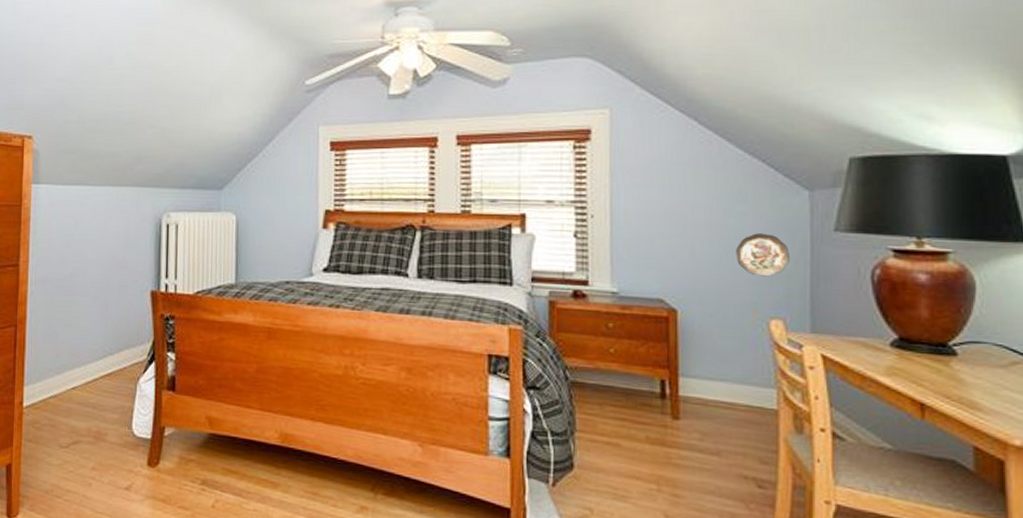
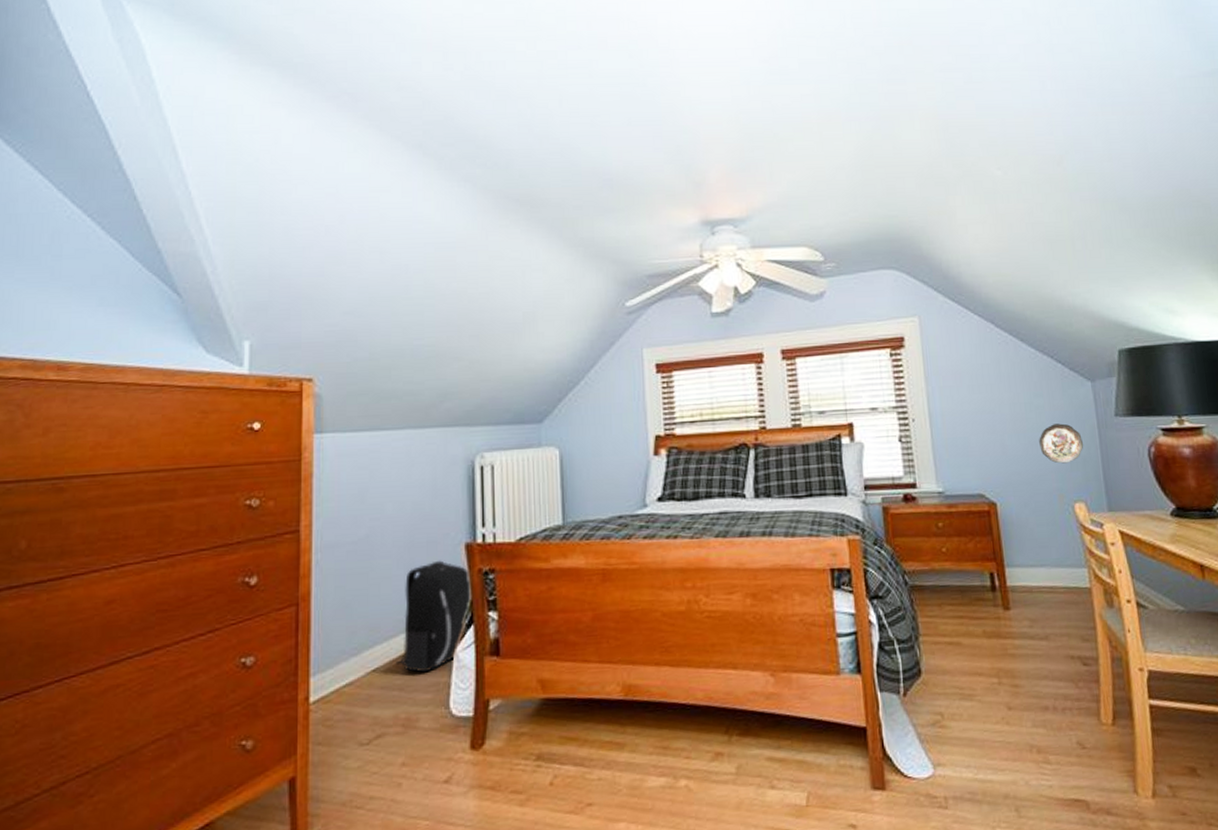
backpack: none [90,303,154,397] -> present [395,560,471,673]

